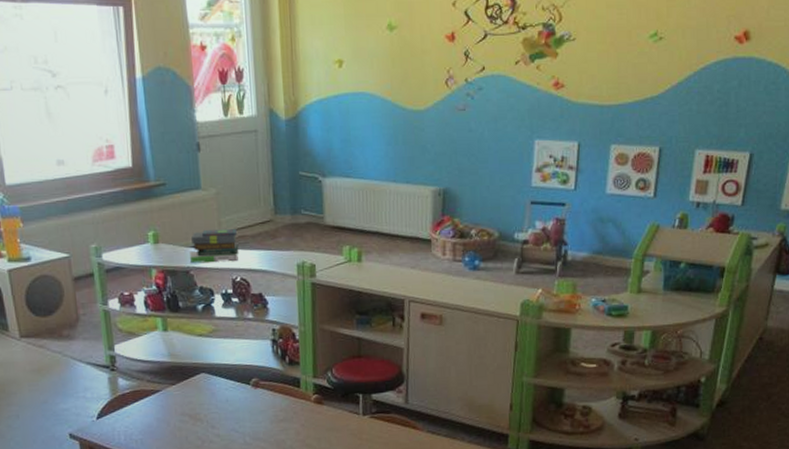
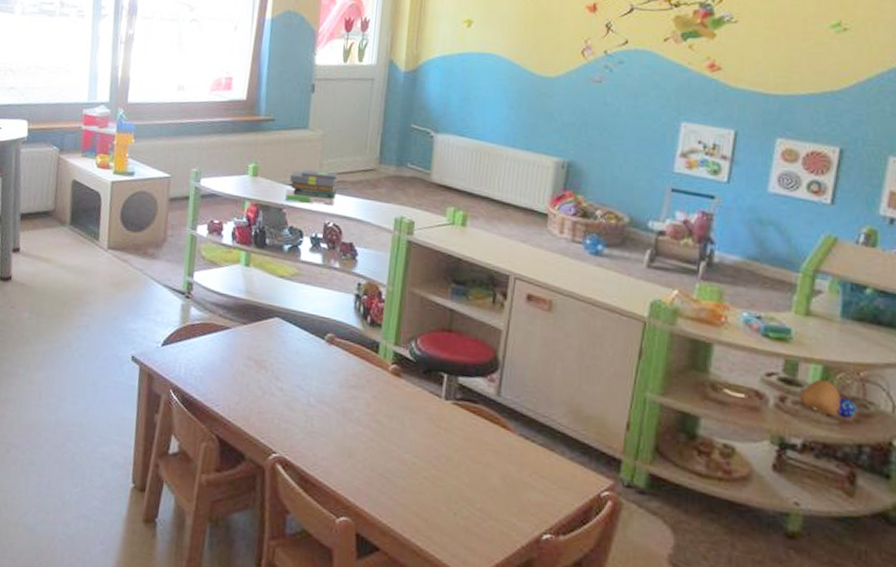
toy ball: none [636,341,676,369] -> present [800,379,856,419]

